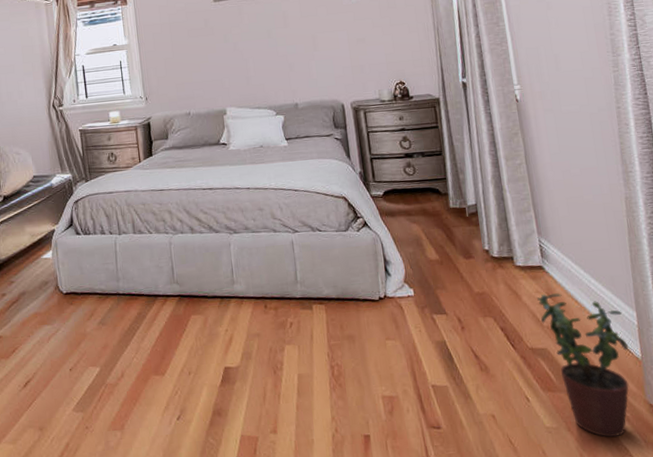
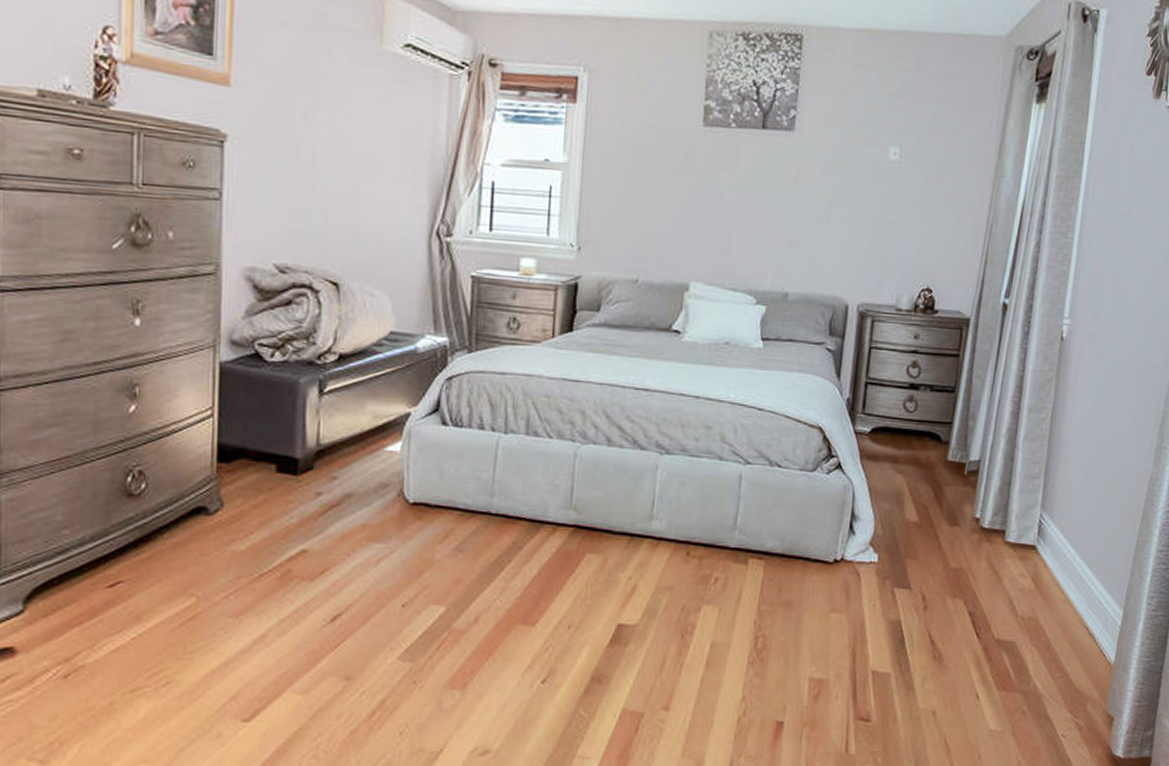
potted plant: present [537,293,629,437] -> none [1016,578,1107,746]

